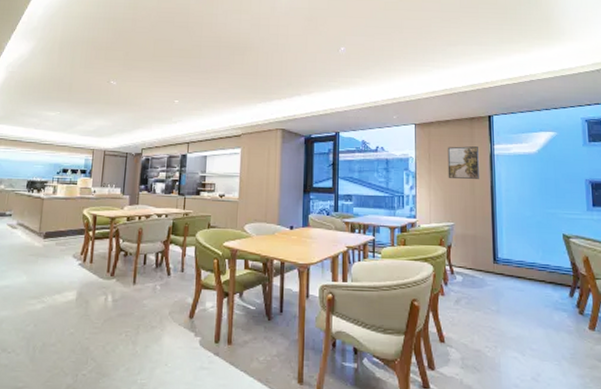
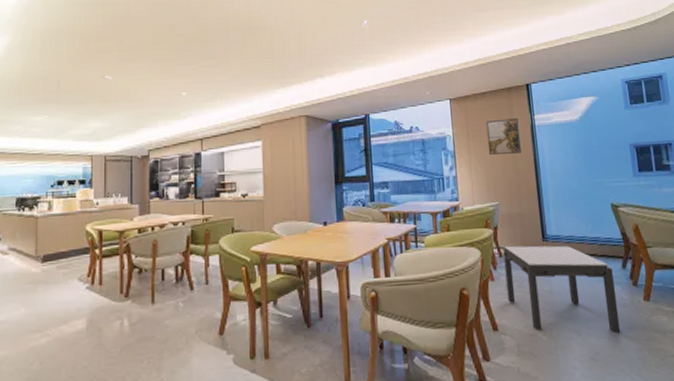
side table: none [455,265,564,358] -> present [503,245,621,334]

